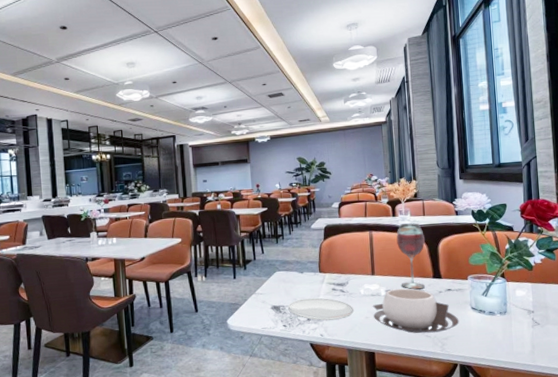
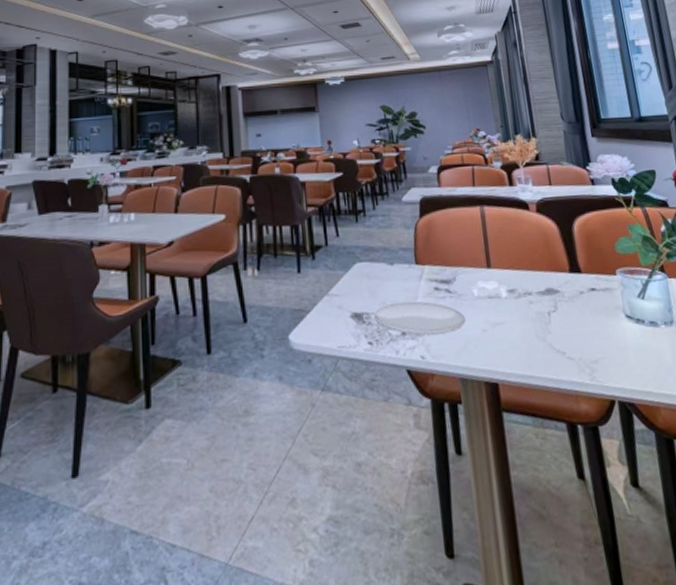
cup: present [372,288,459,333] -> none [490,287,611,354]
wineglass: present [396,223,425,290] -> none [516,195,560,289]

